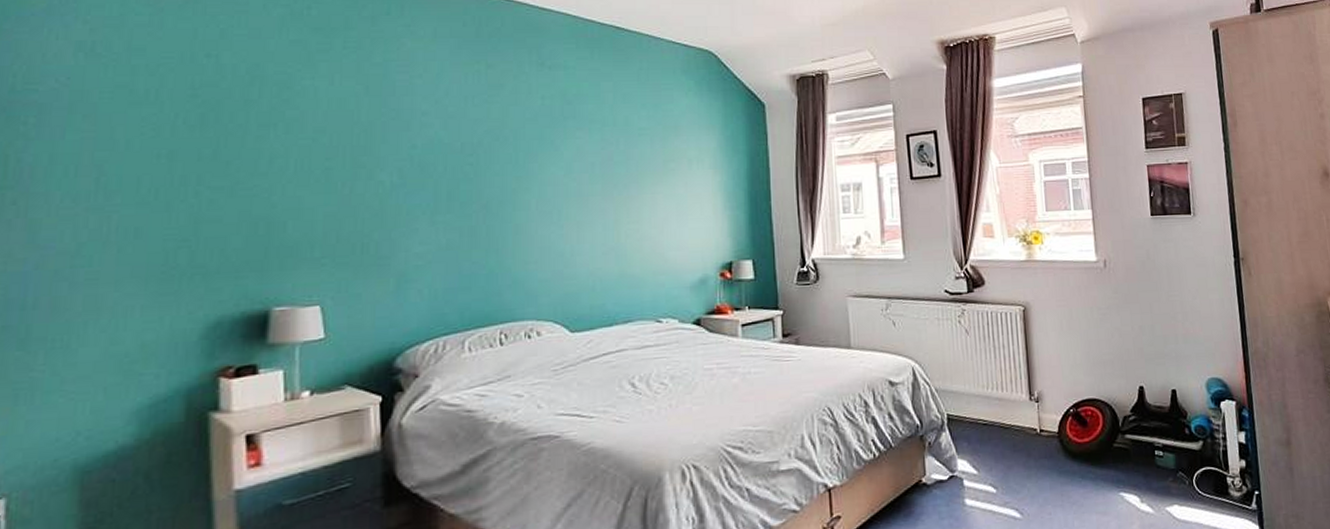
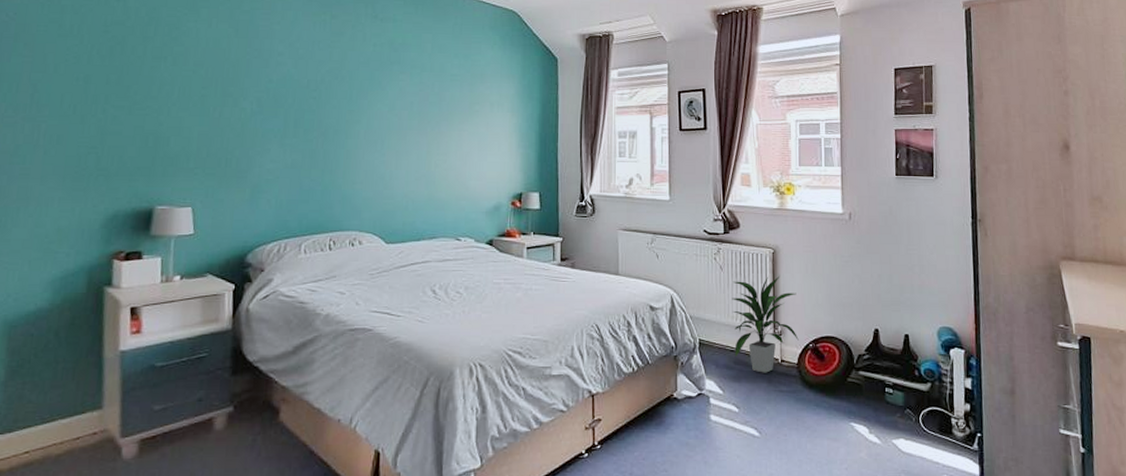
indoor plant: none [981,335,1058,447] -> present [732,275,799,373]

